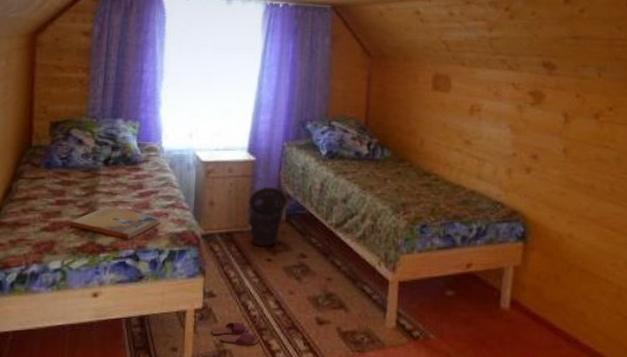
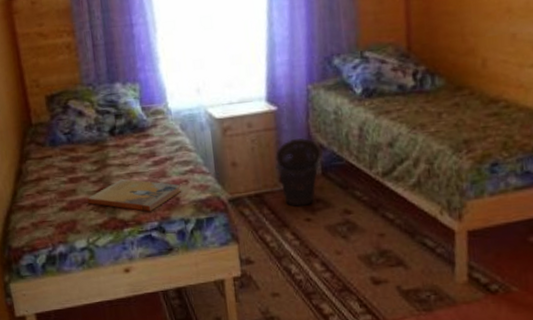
slippers: present [210,321,259,345] -> none [253,287,309,311]

